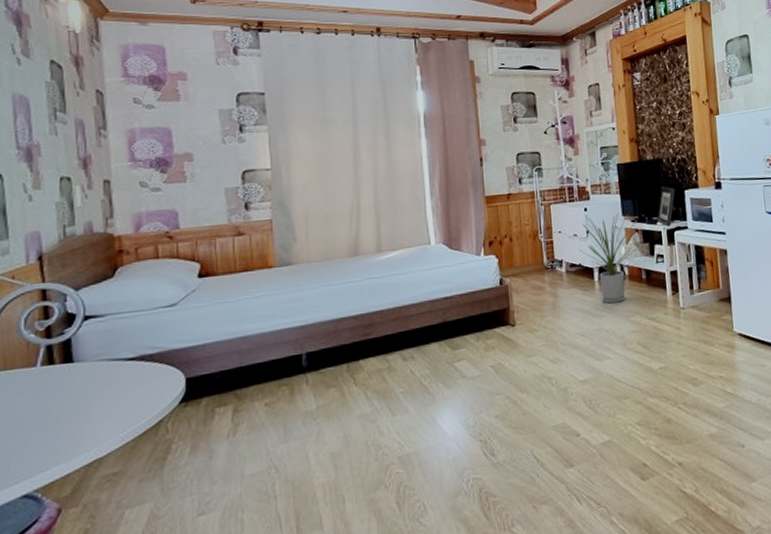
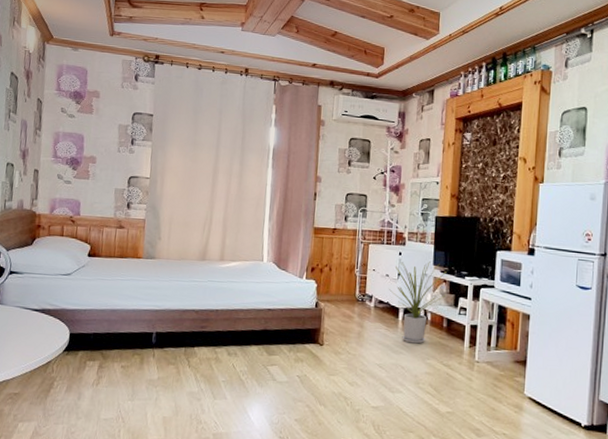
picture frame: present [656,187,675,227] -> none [465,245,488,283]

